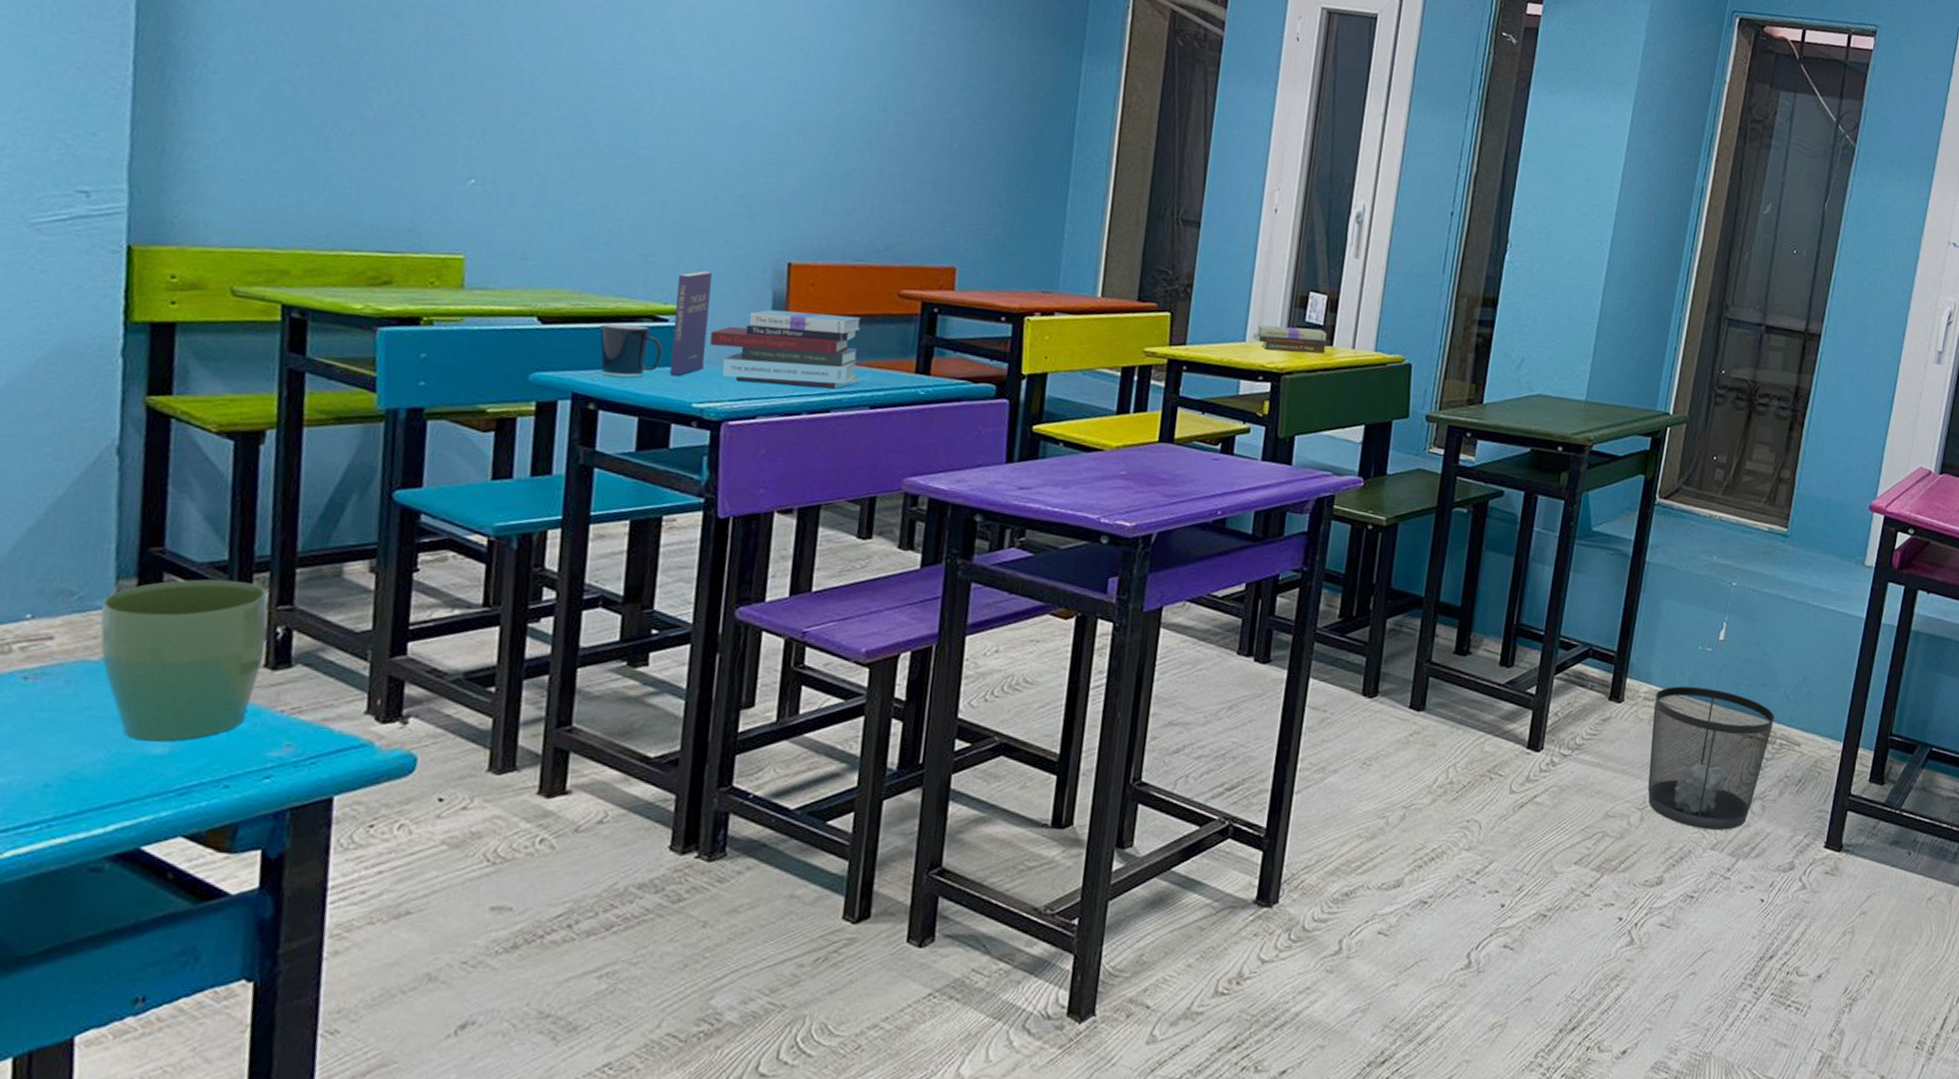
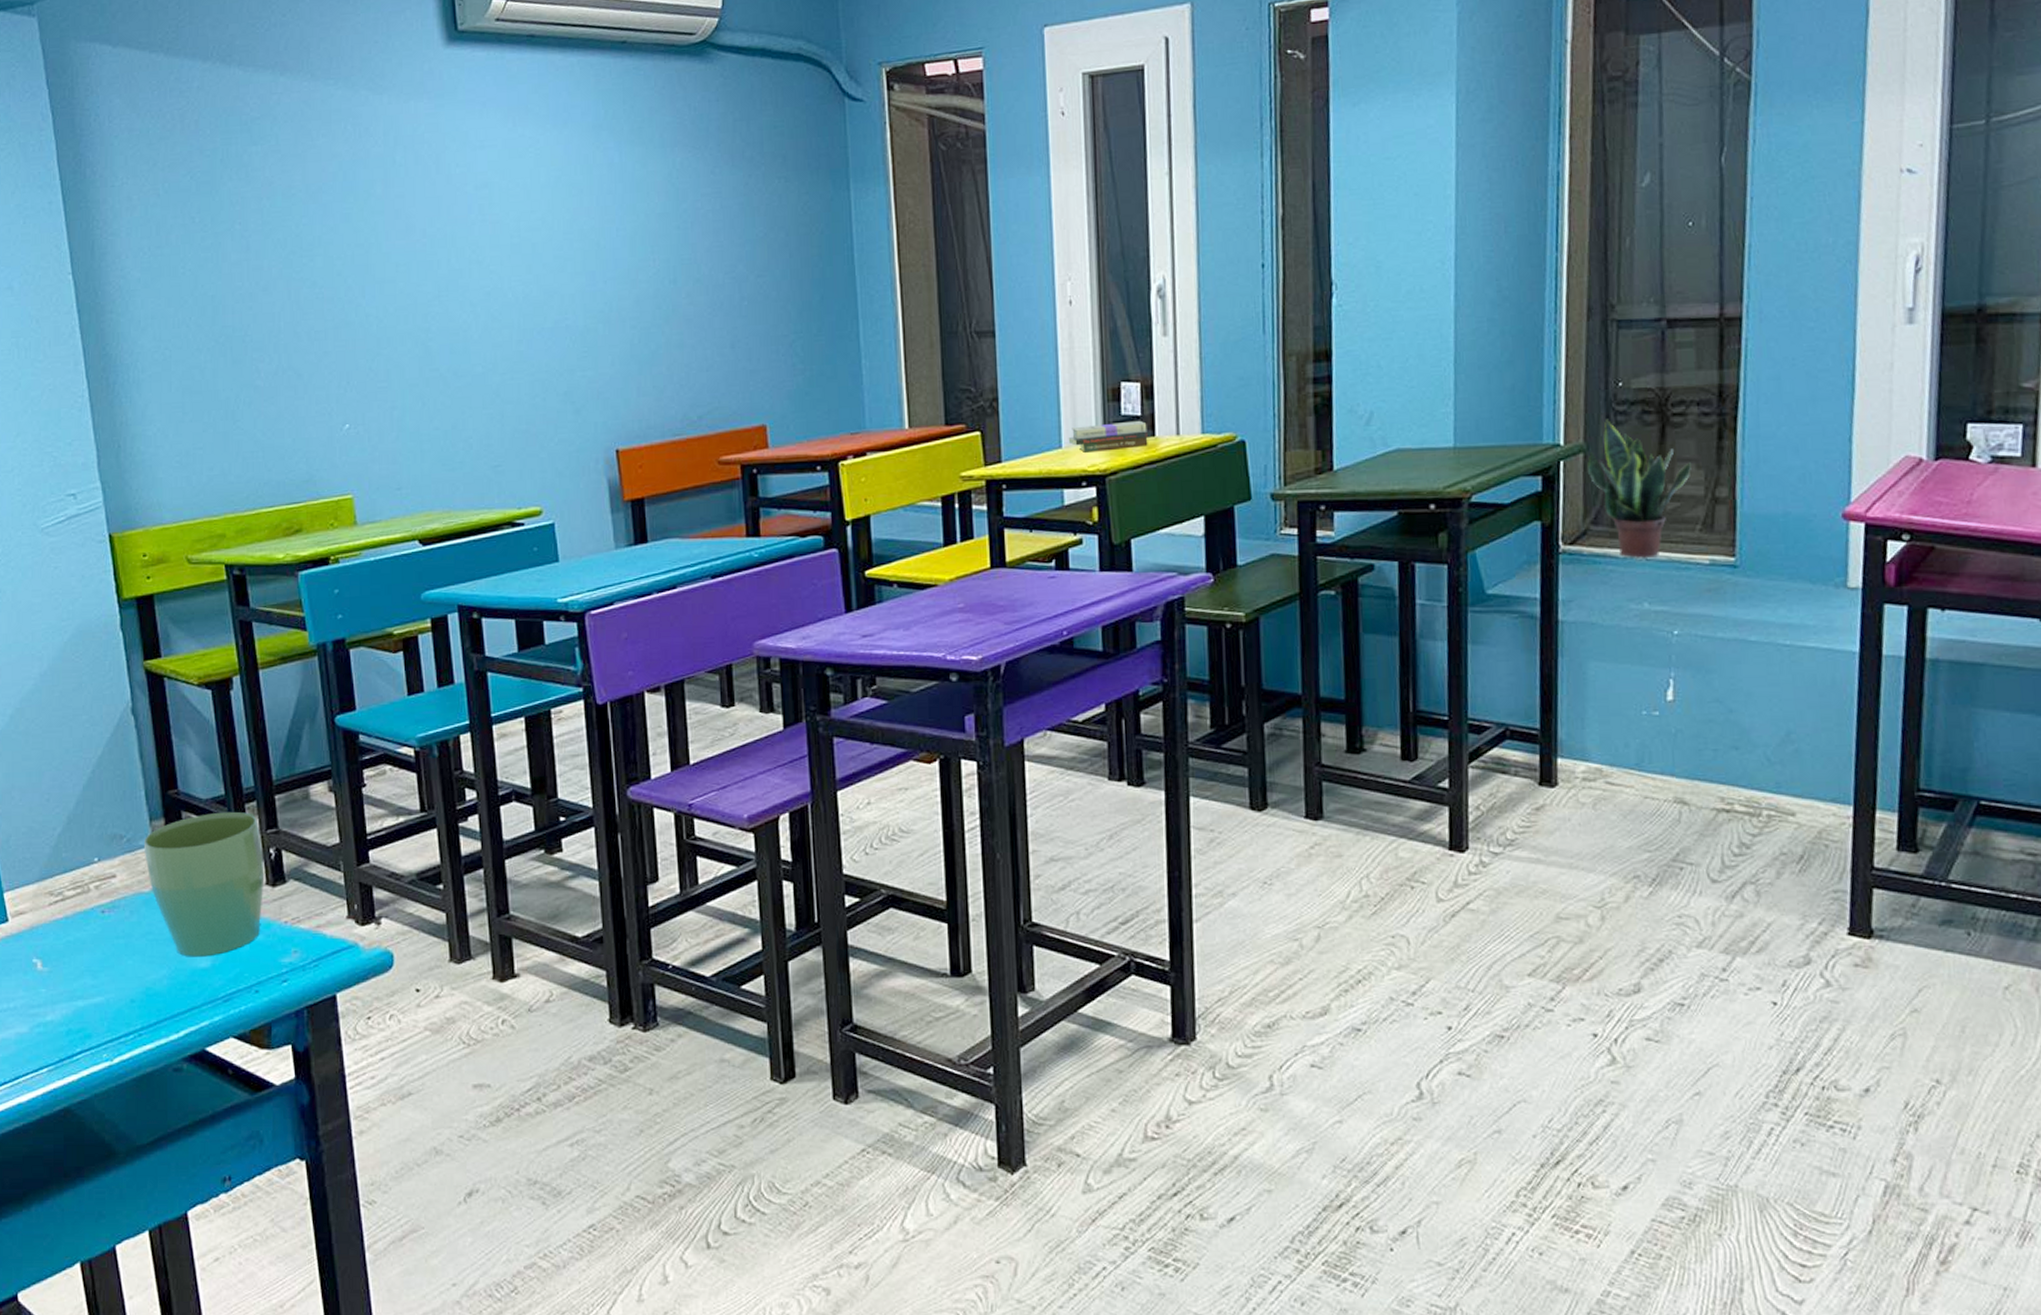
mug: present [599,323,663,379] -> none [469,532,525,585]
book: present [670,271,713,377] -> none [525,471,561,576]
books: present [709,309,861,390] -> none [561,491,697,571]
waste bin: present [1648,686,1775,830] -> none [1596,758,1756,924]
potted plant: none [1688,398,1766,520] -> present [1587,418,1691,558]

